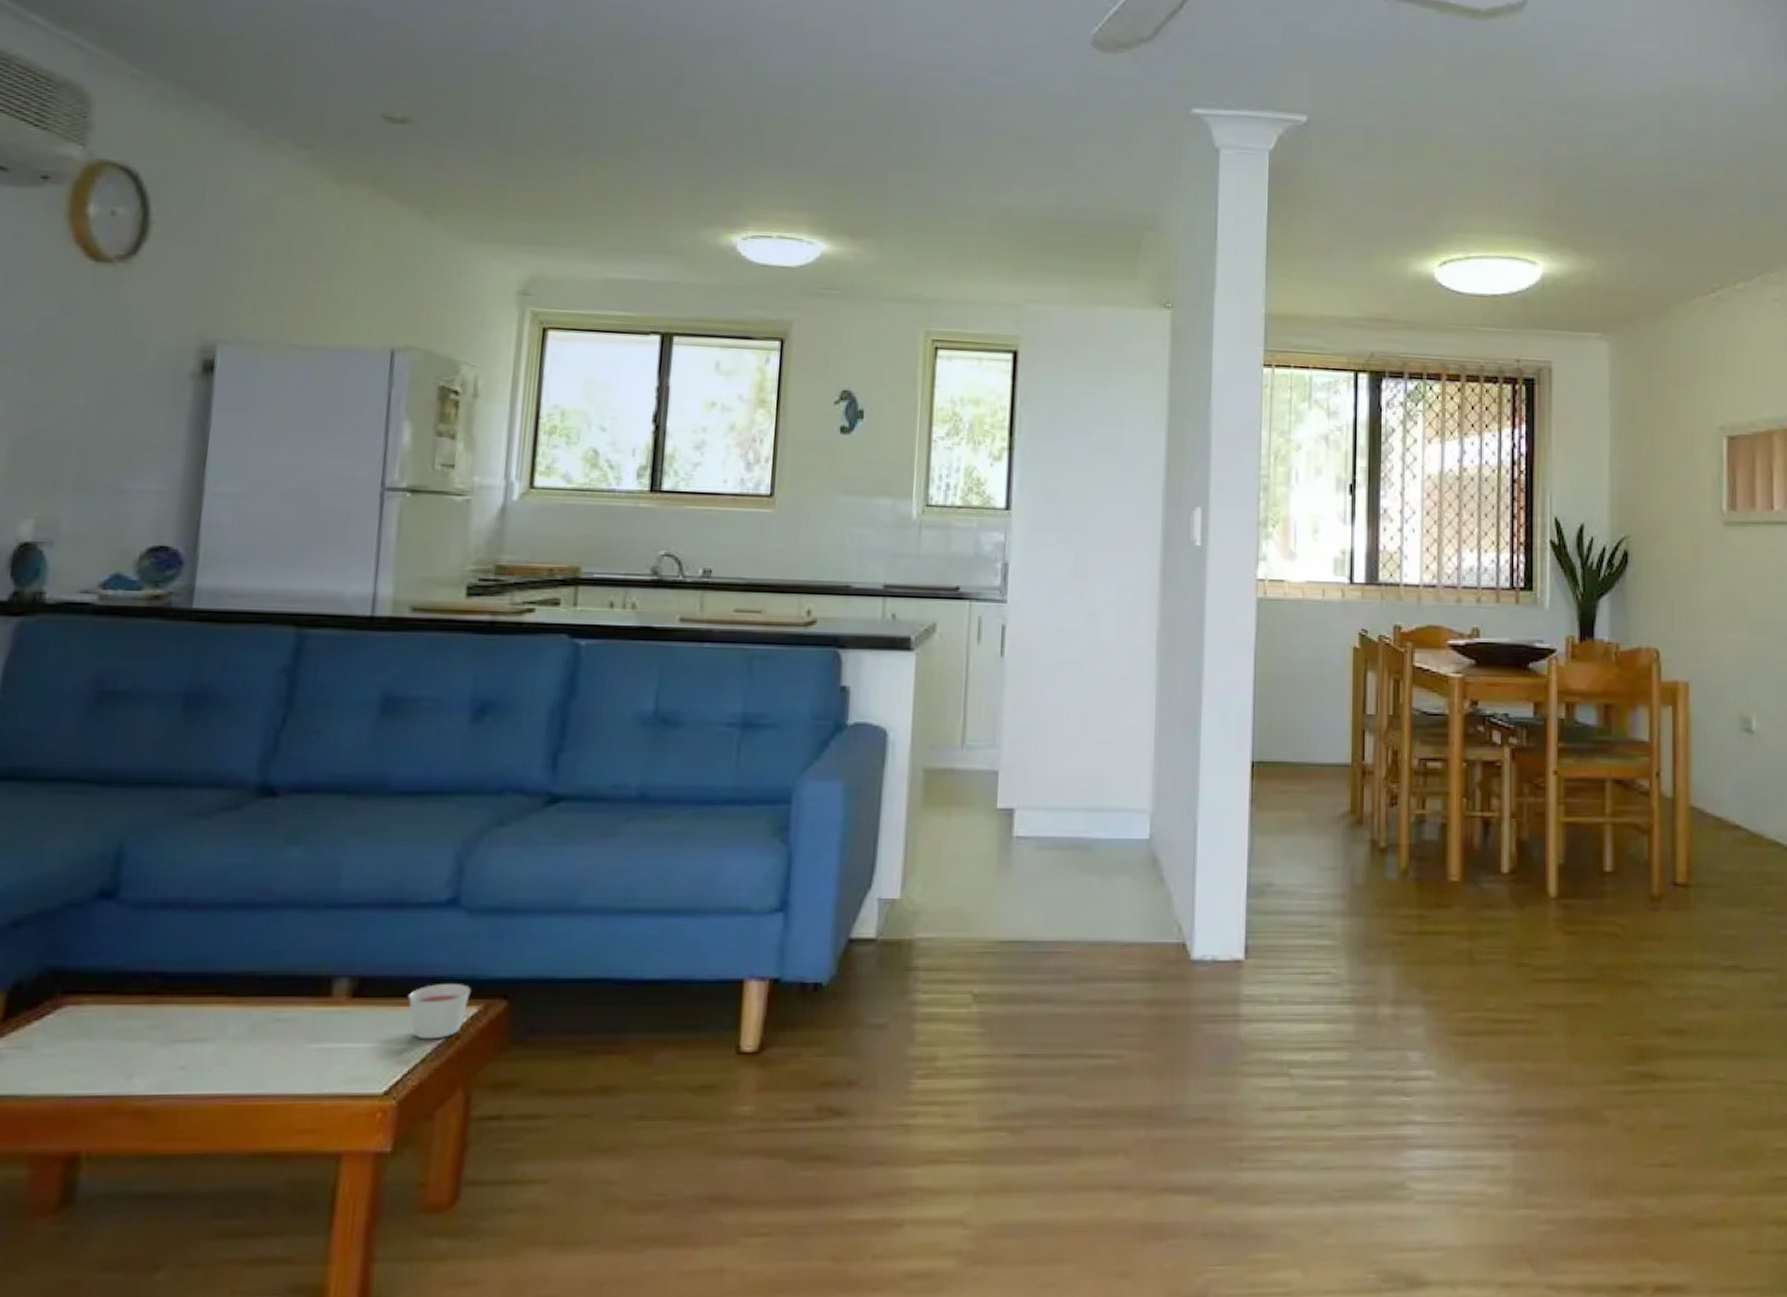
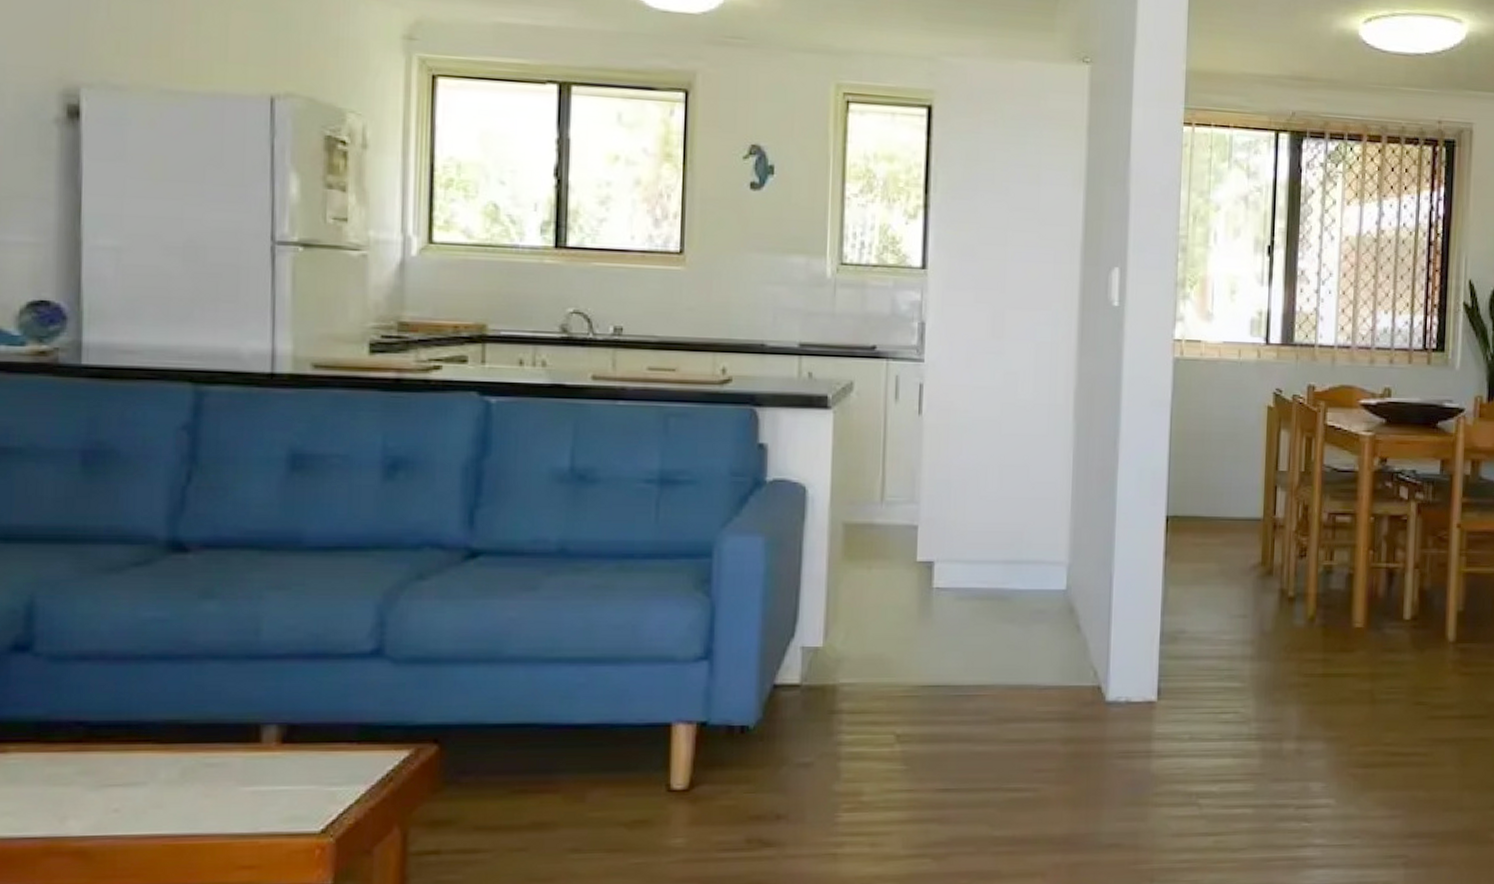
candle: present [408,984,471,1040] -> none [339,730,401,782]

